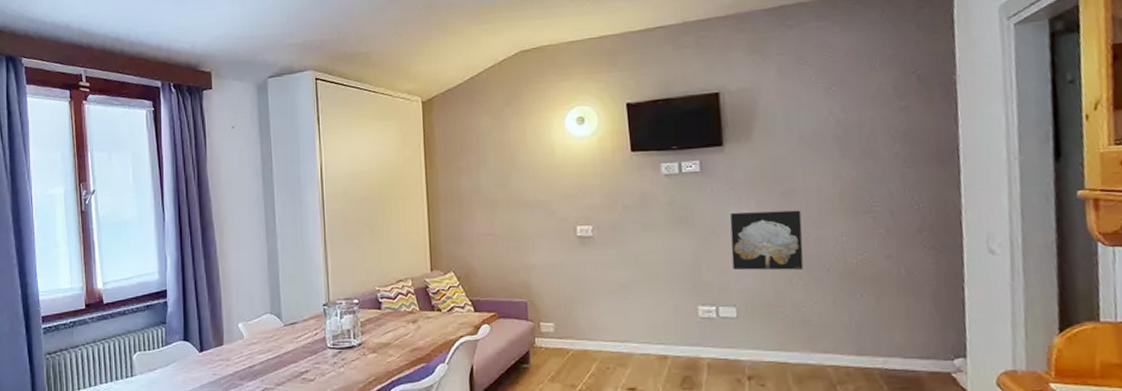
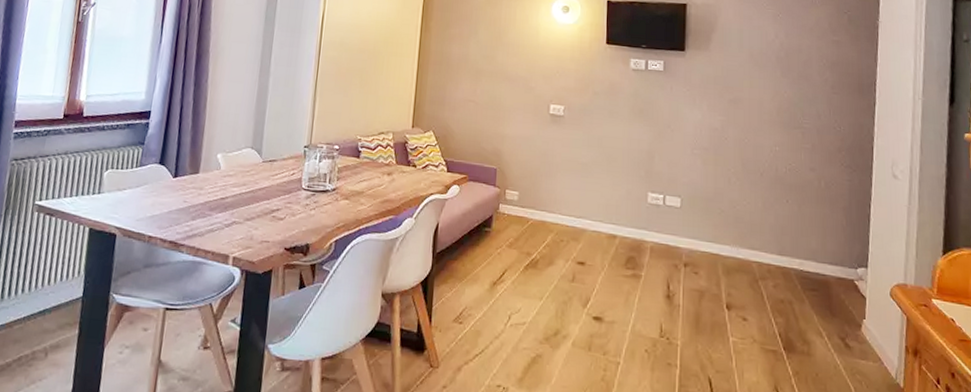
wall art: present [730,210,804,271] -> none [682,111,744,171]

